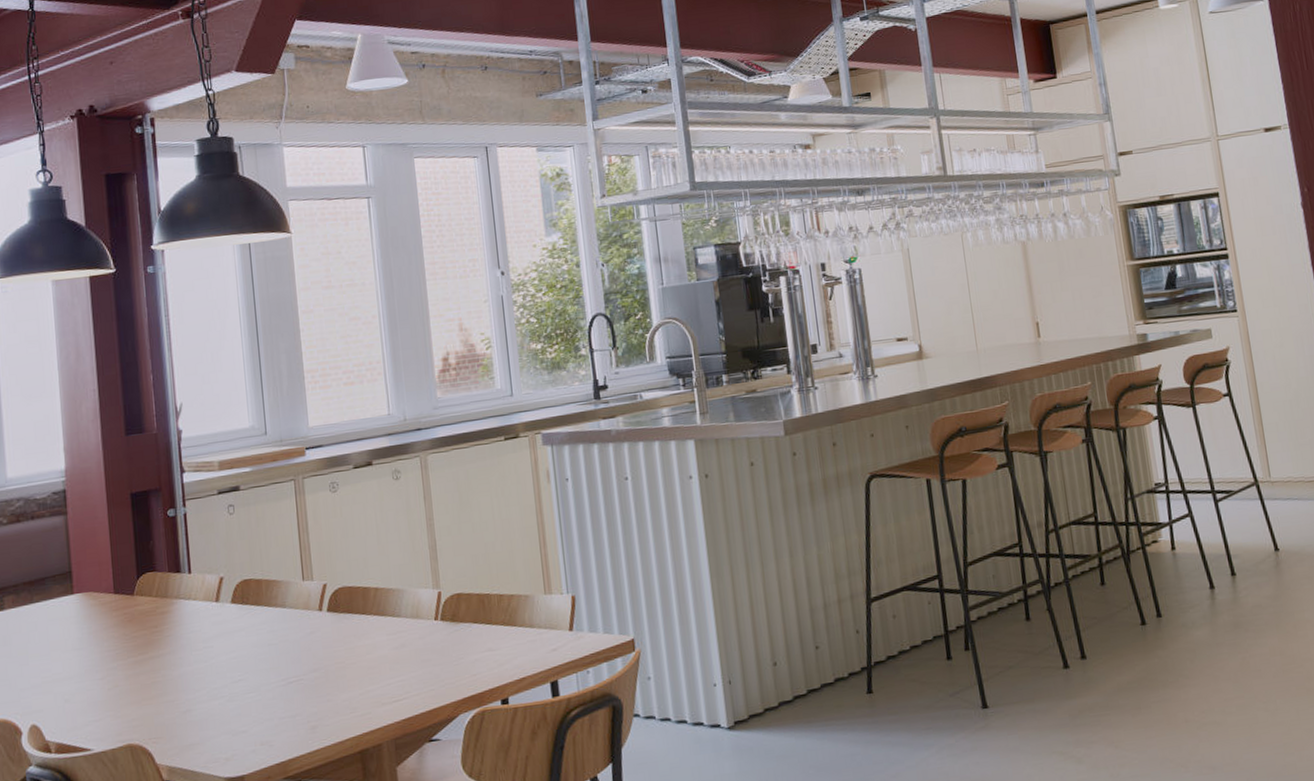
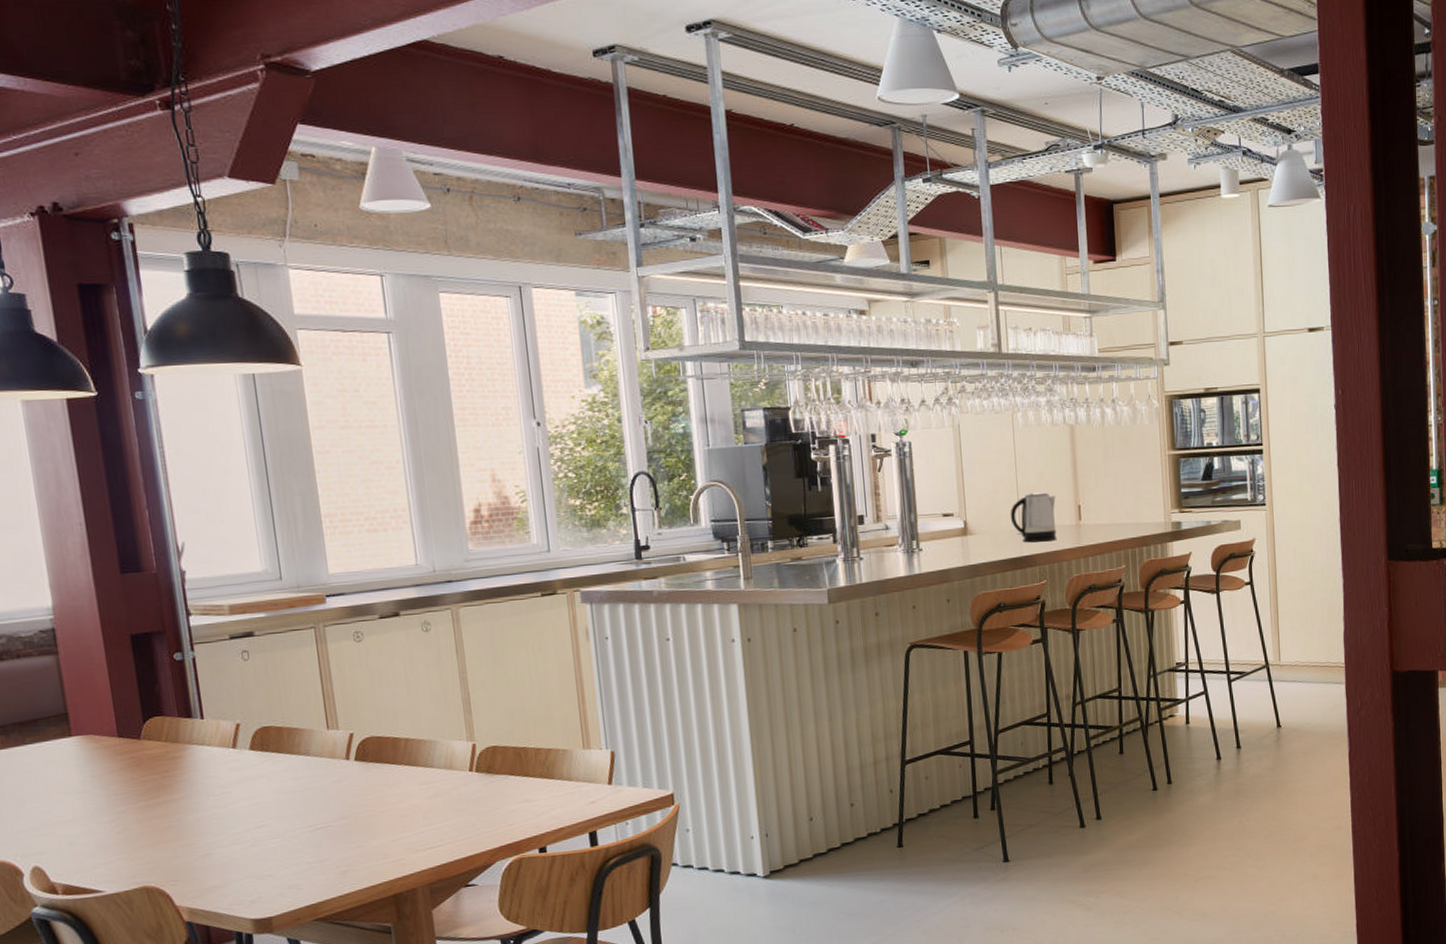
kettle: none [965,310,1016,364] -> present [1010,491,1057,543]

